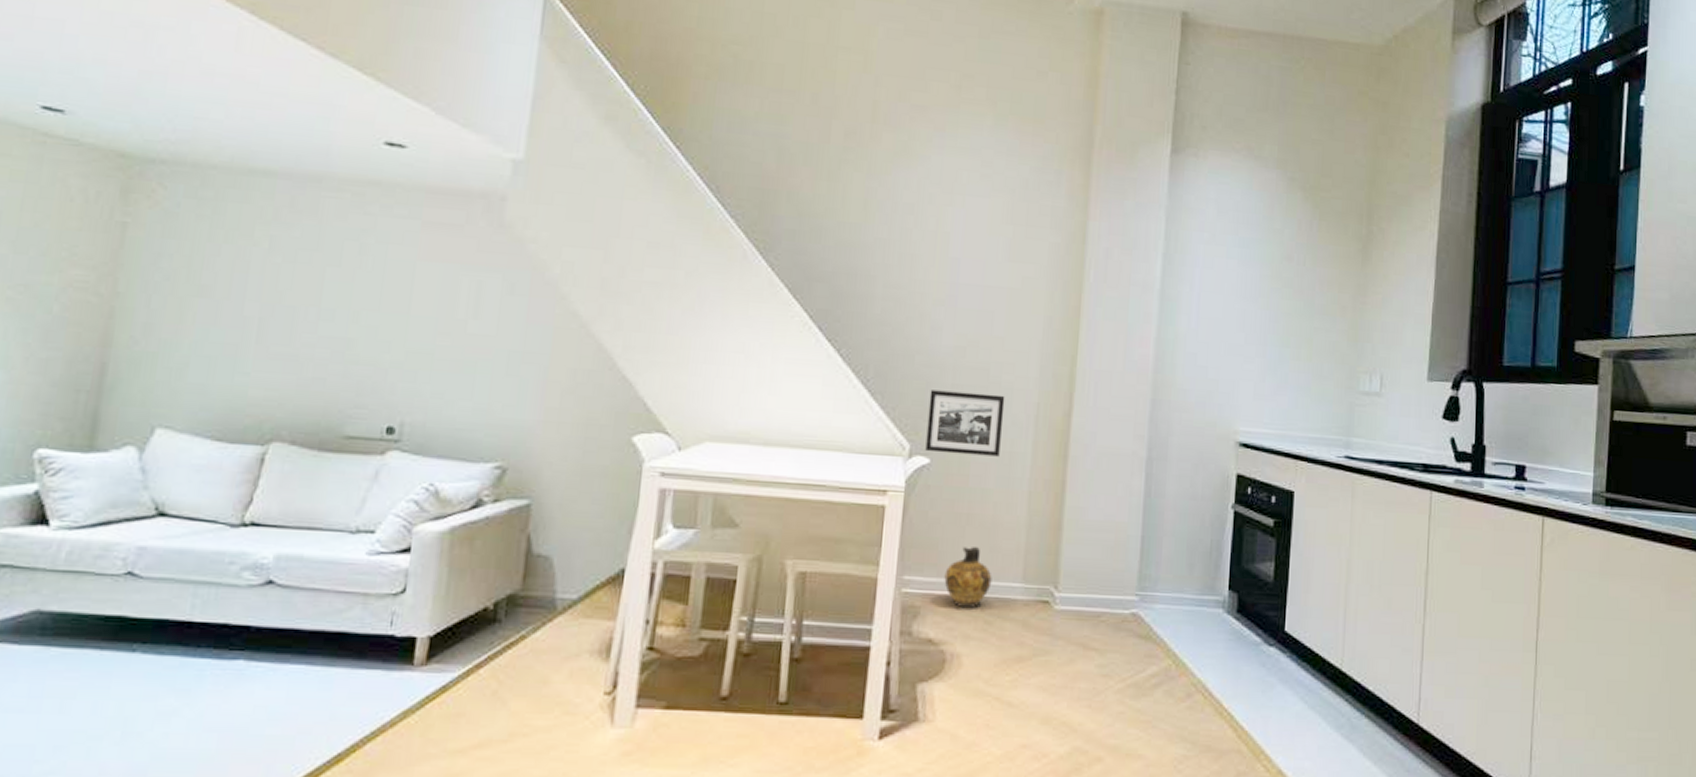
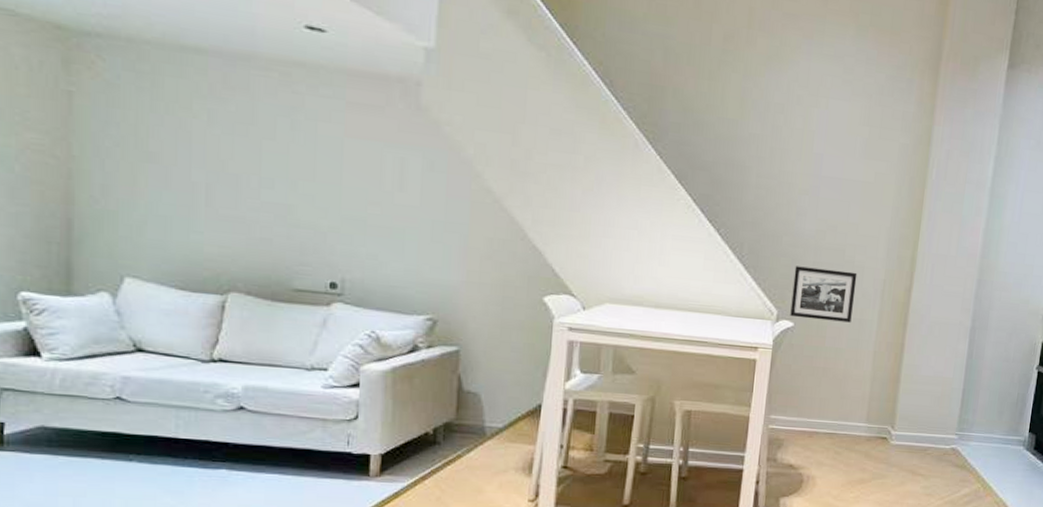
ceramic jug: present [944,547,992,608] -> none [803,394,842,441]

